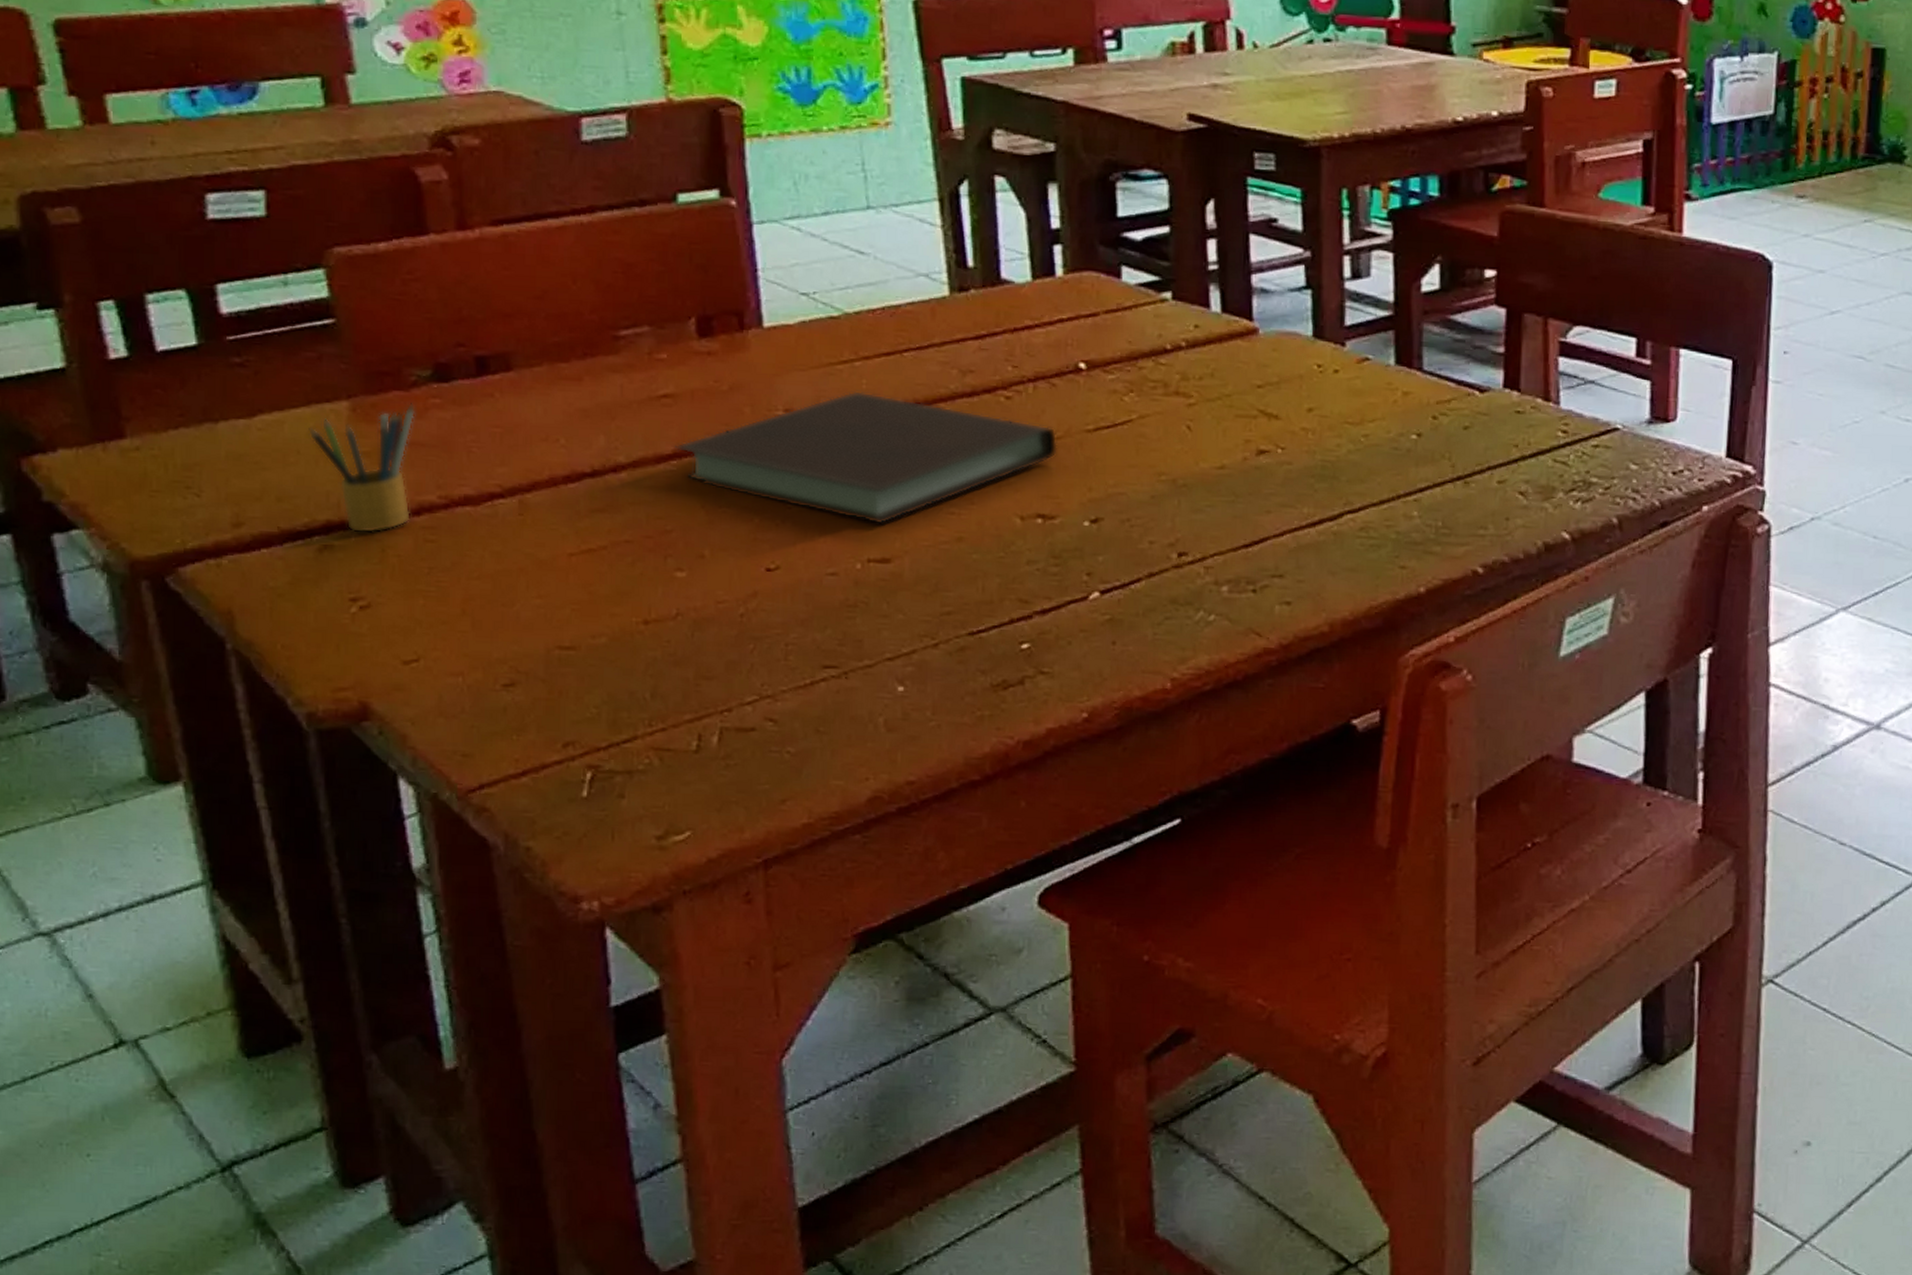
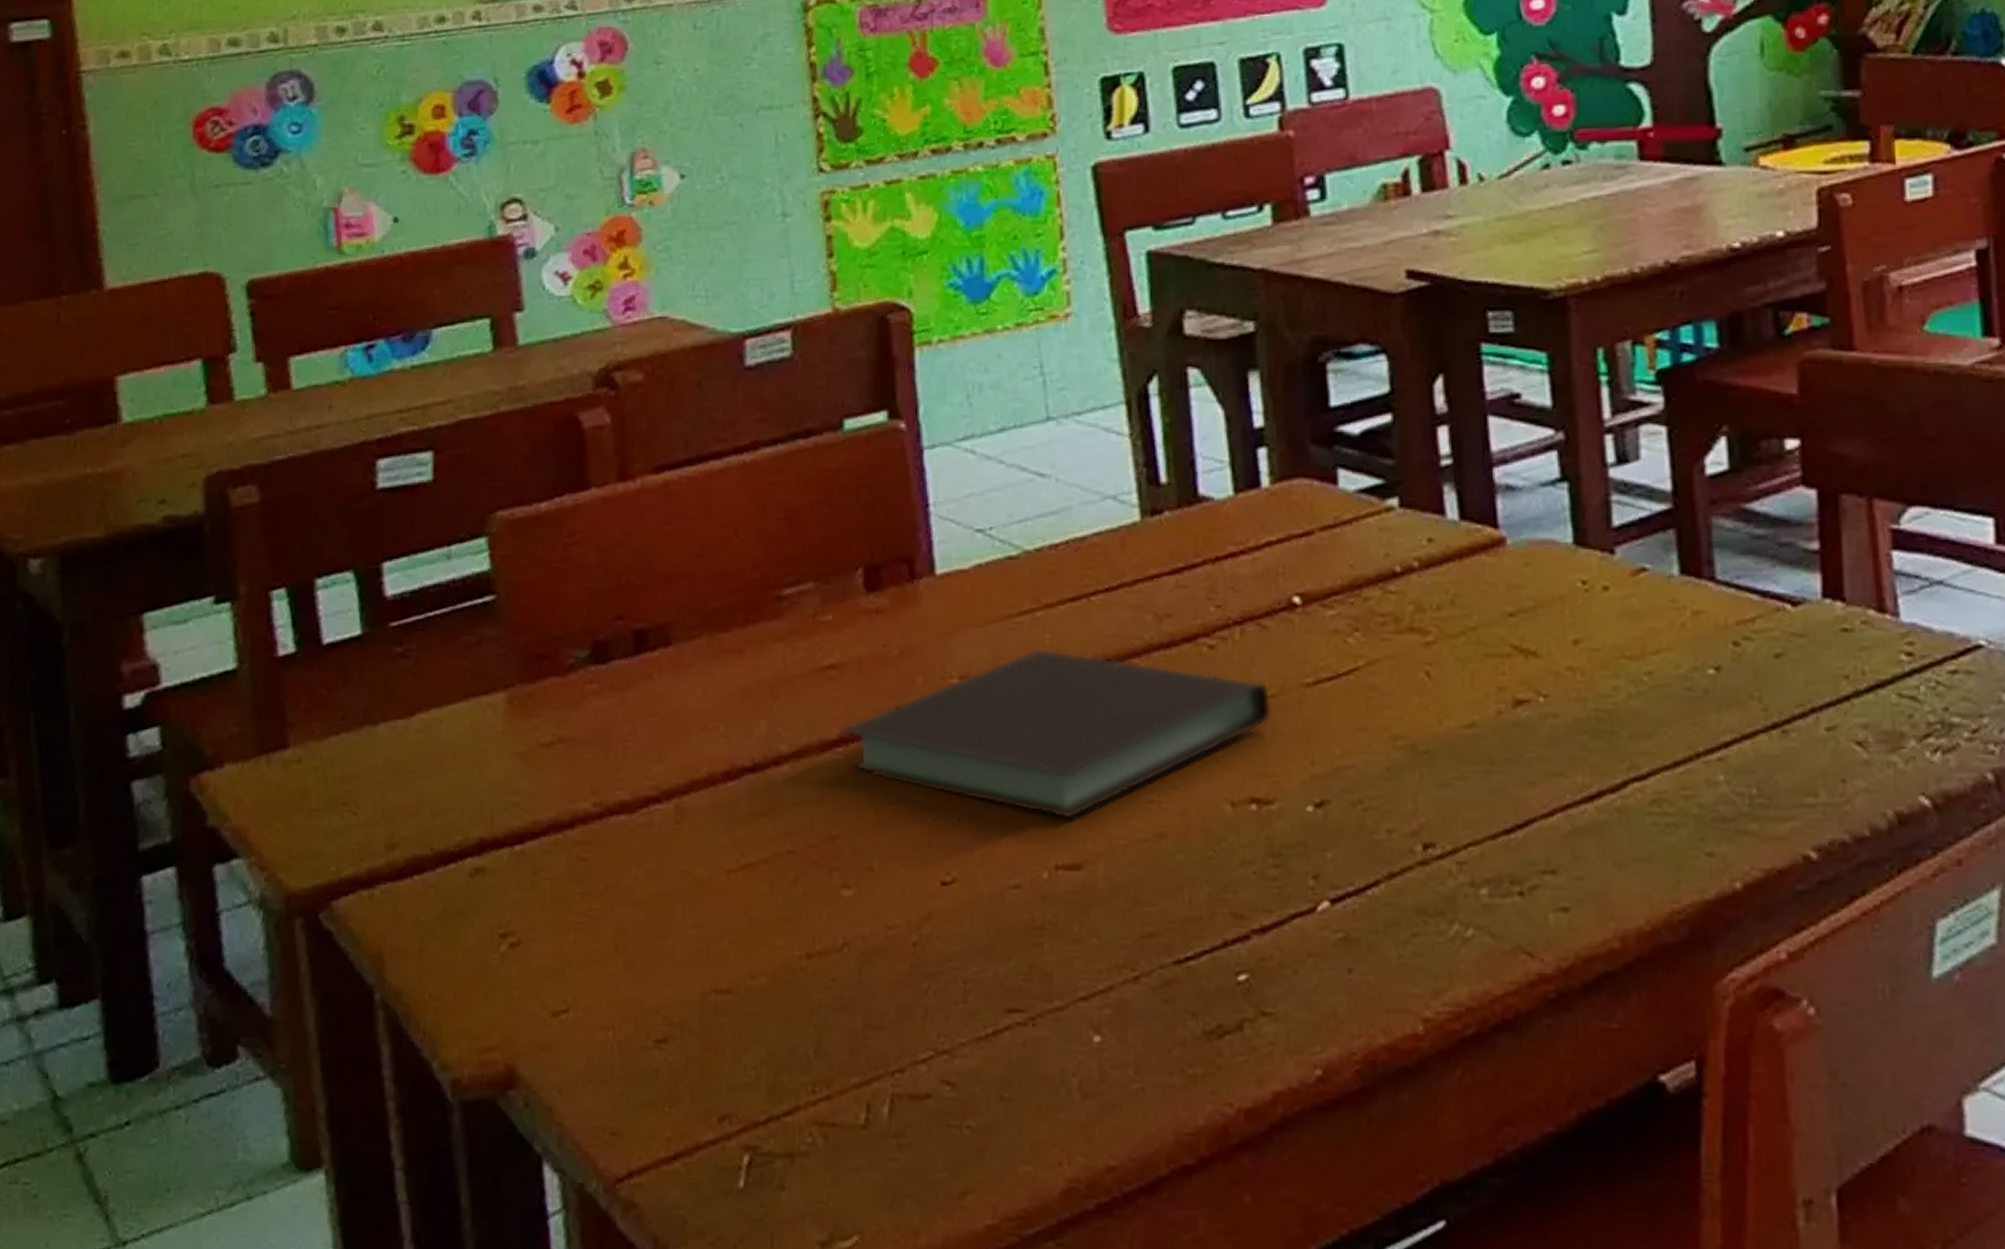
pencil box: present [309,402,416,534] -> none [465,689,573,853]

